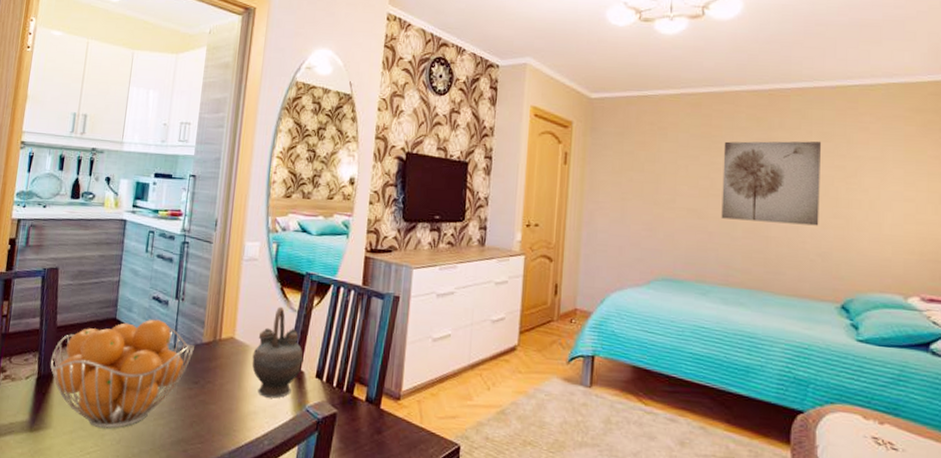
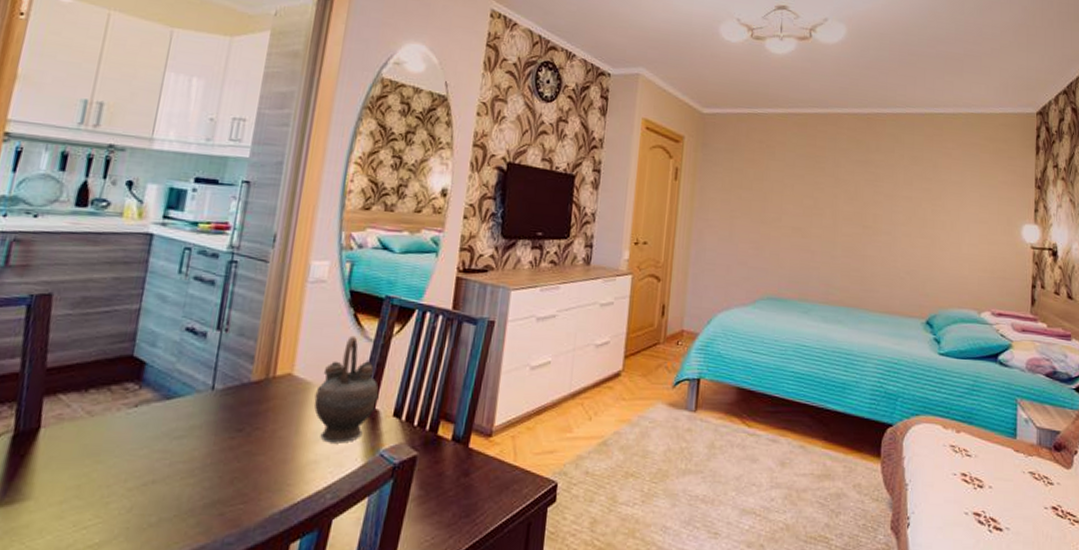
fruit basket: present [50,319,194,429] -> none [33,355,240,494]
wall art: present [721,141,821,226] -> none [823,162,911,245]

